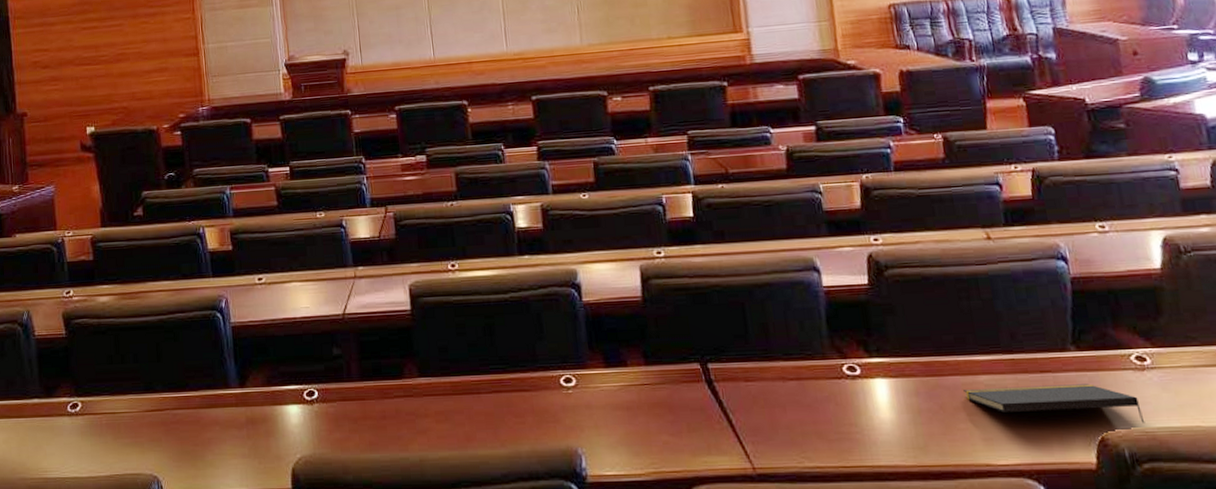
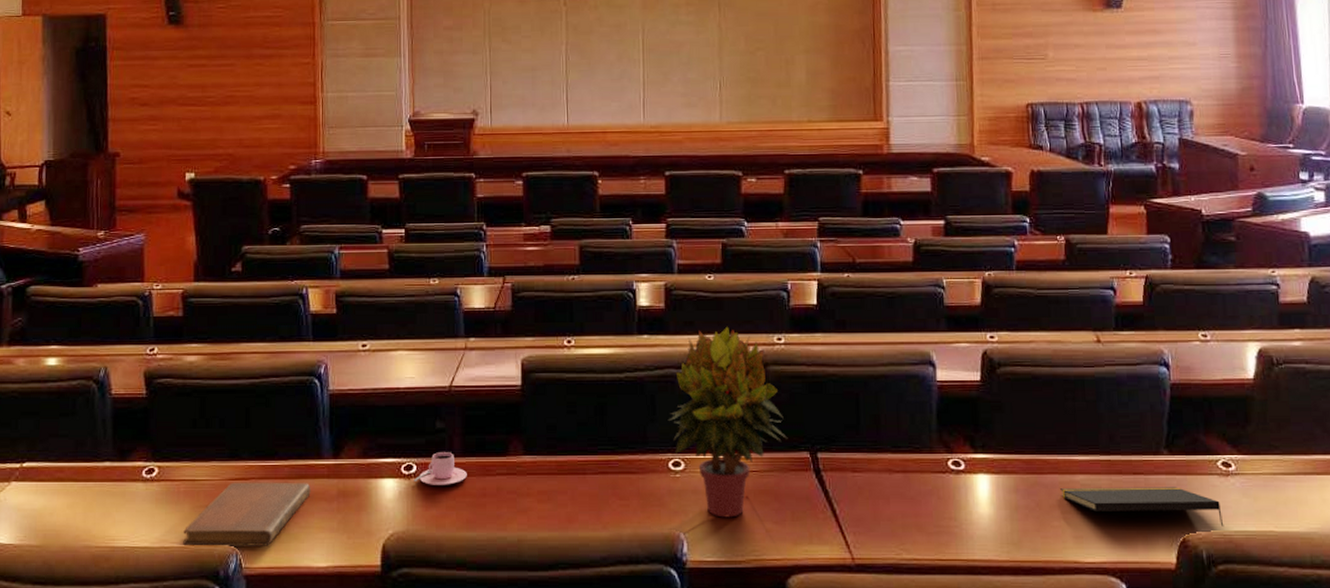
notebook: none [108,411,222,476] -> present [183,482,311,546]
teacup: none [316,377,366,410] -> present [414,452,467,485]
potted plant: none [555,242,676,432] -> present [668,326,787,518]

